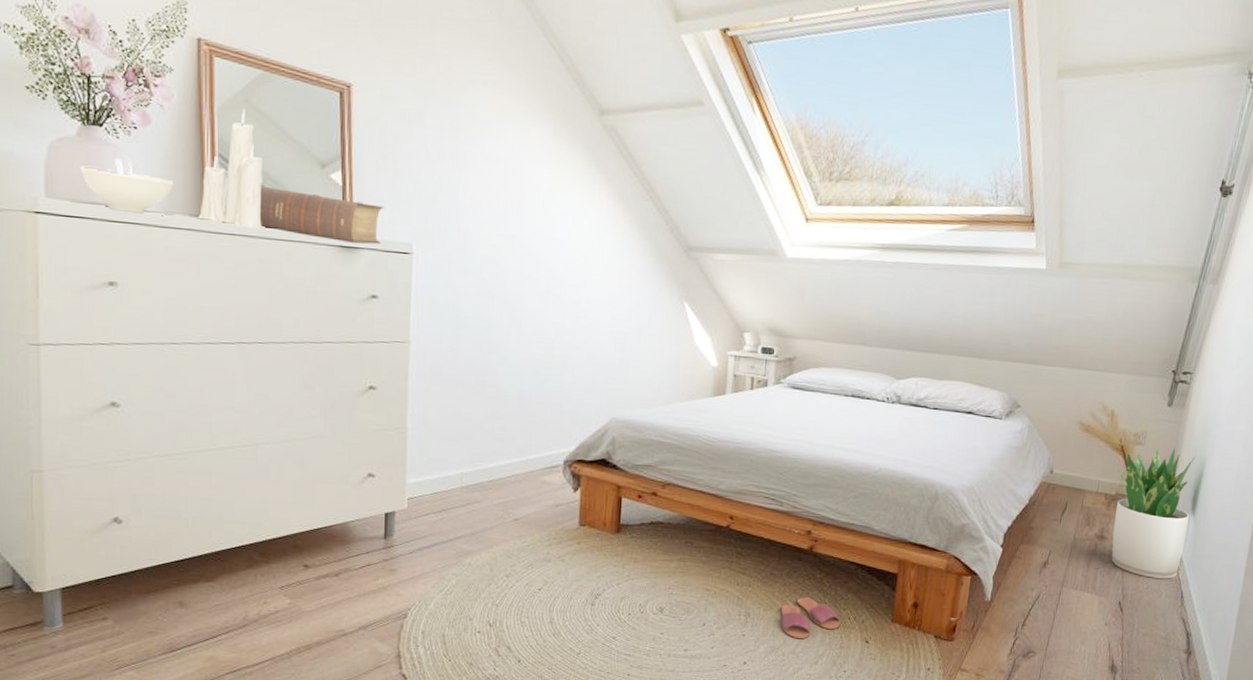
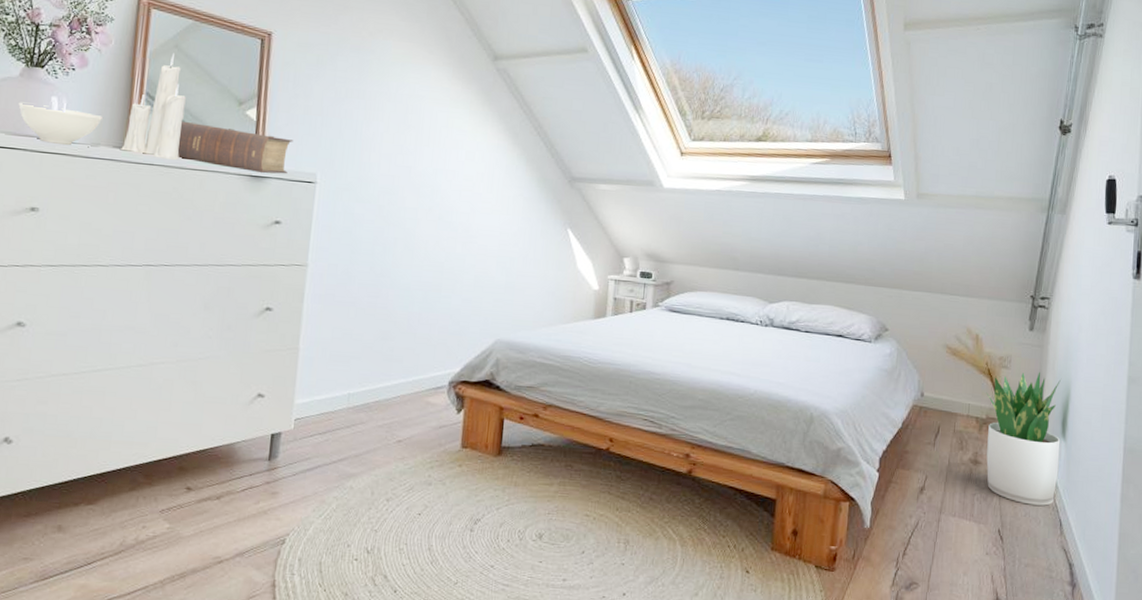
slippers: present [781,597,841,640] -> none [660,523,720,569]

